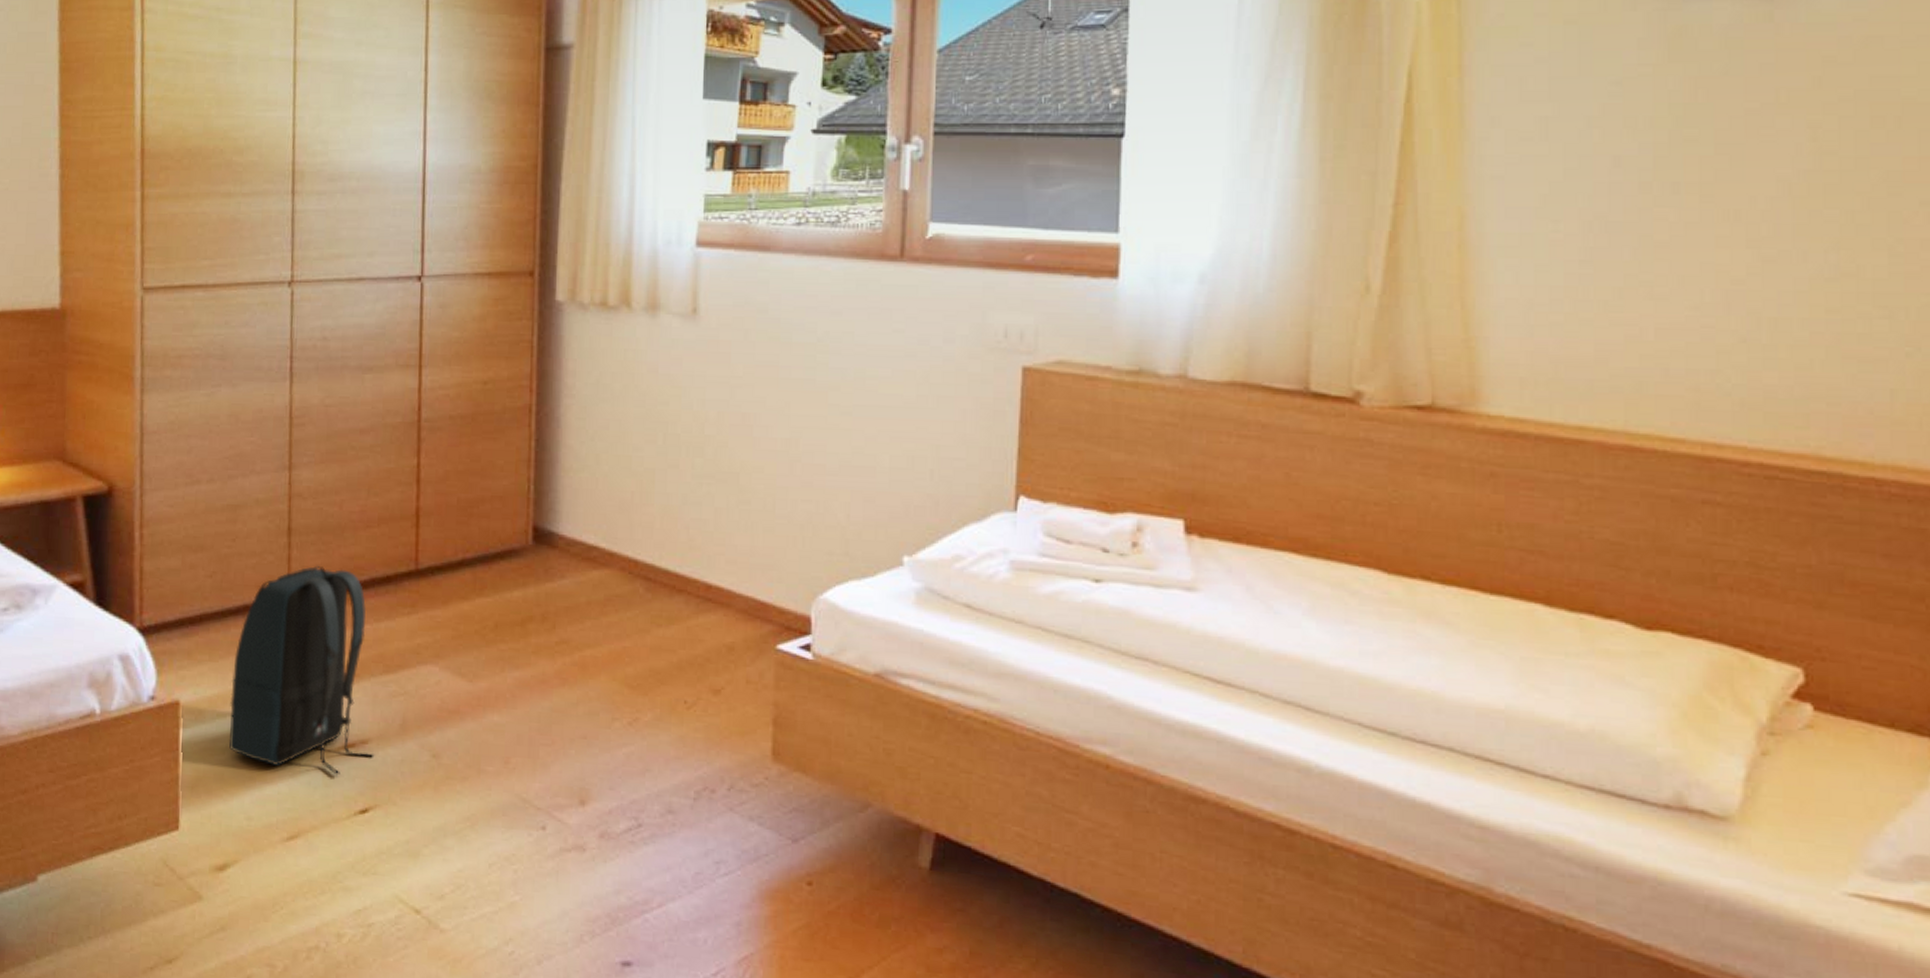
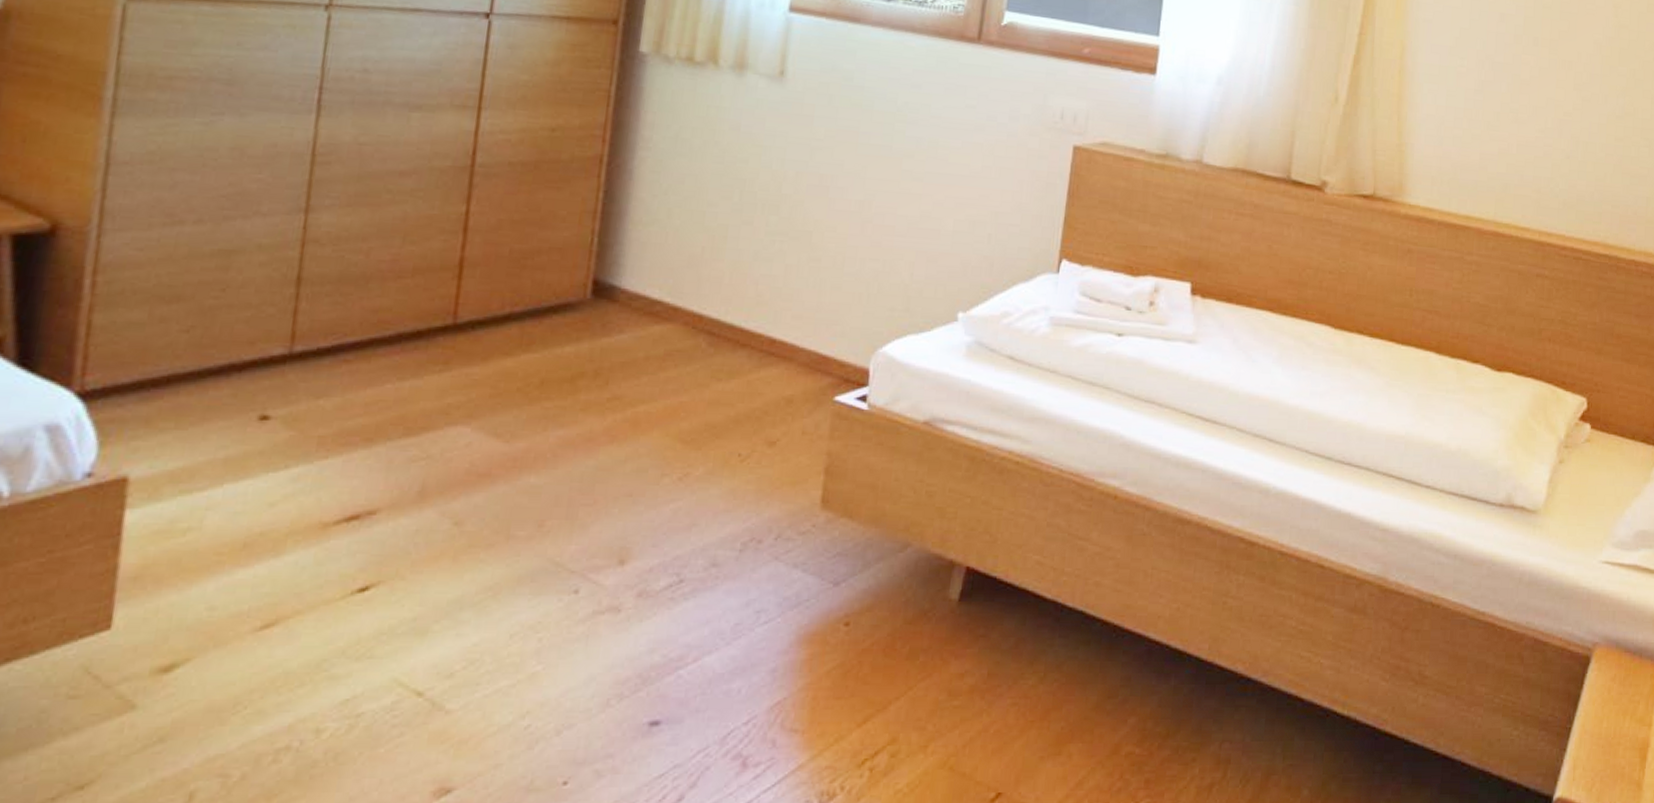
backpack: present [229,565,375,775] -> none [192,319,389,552]

